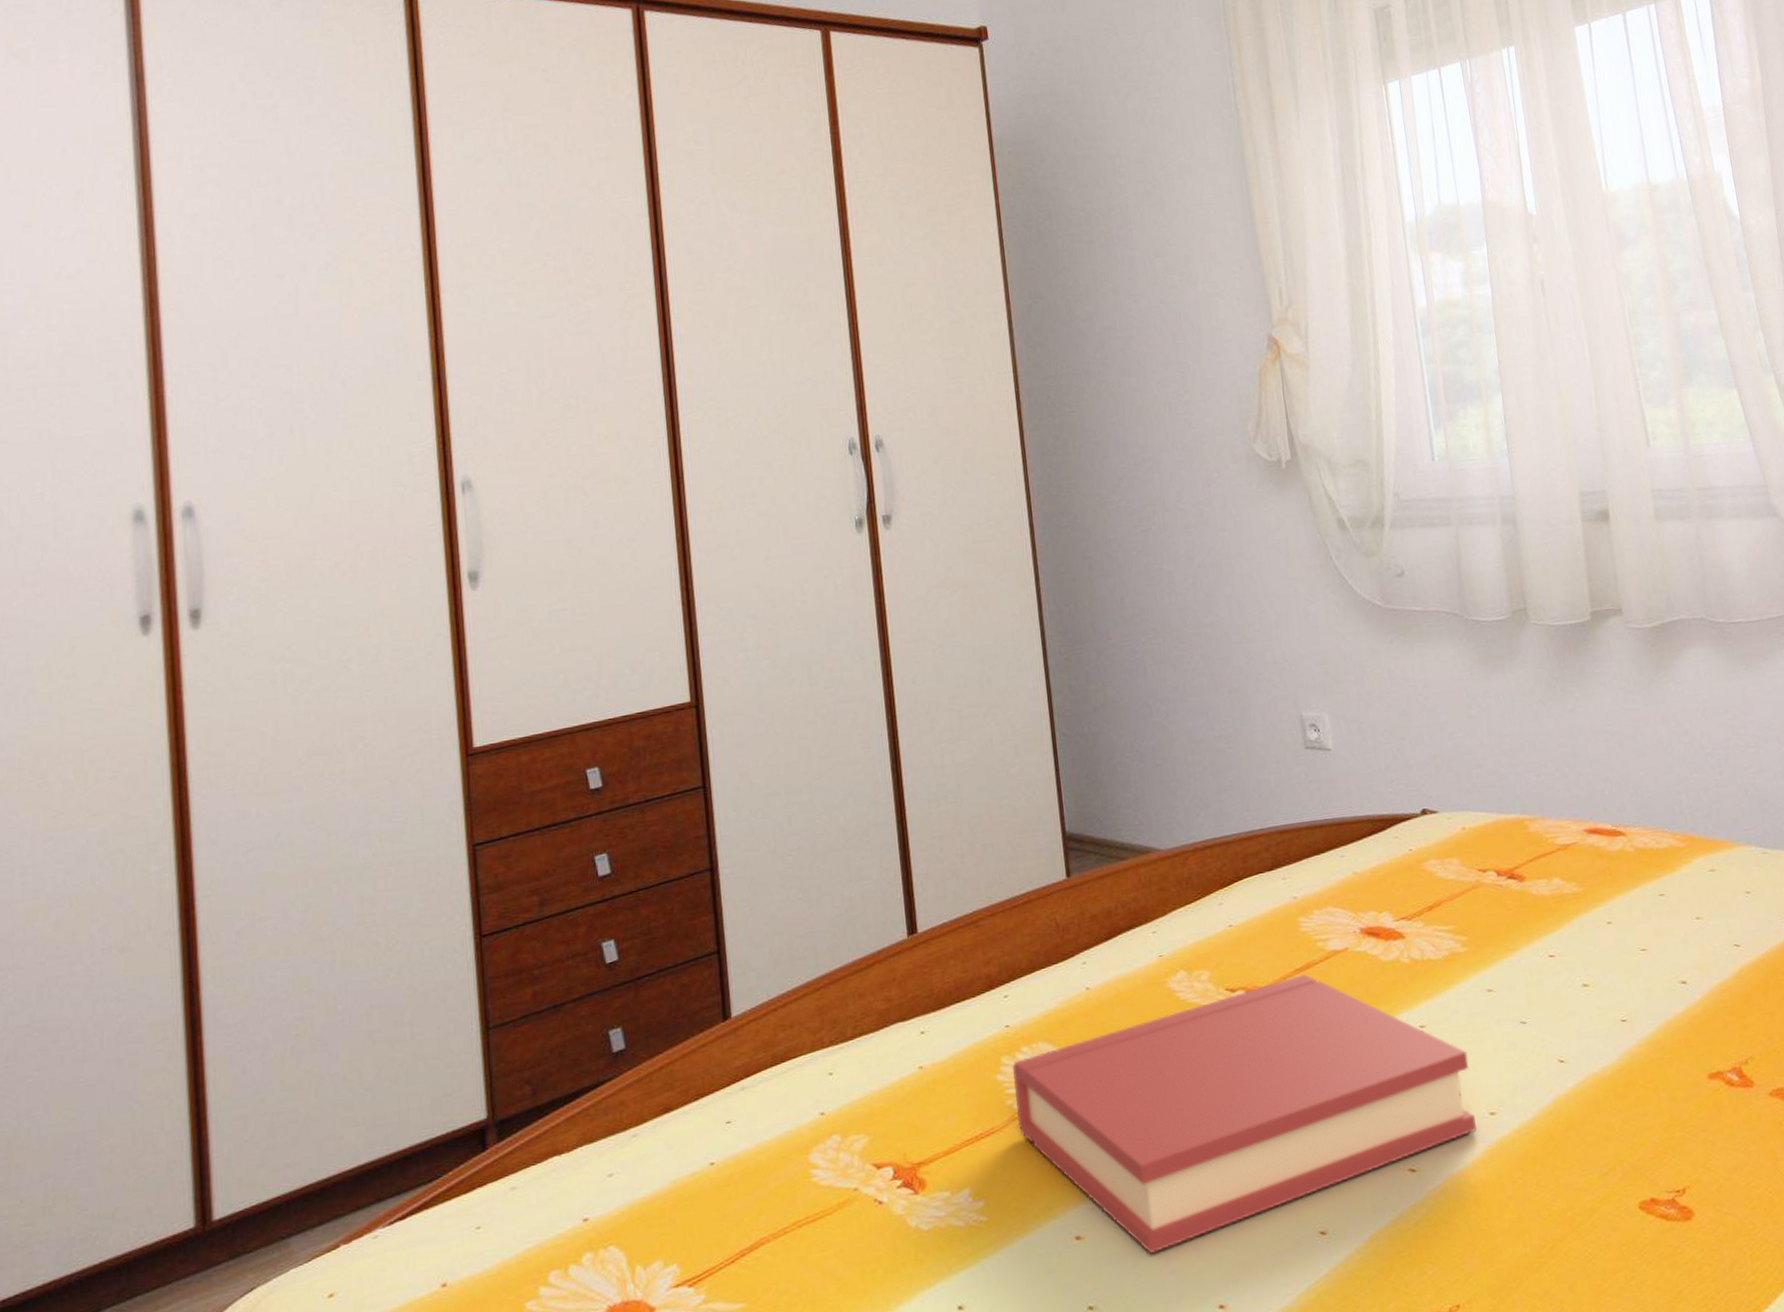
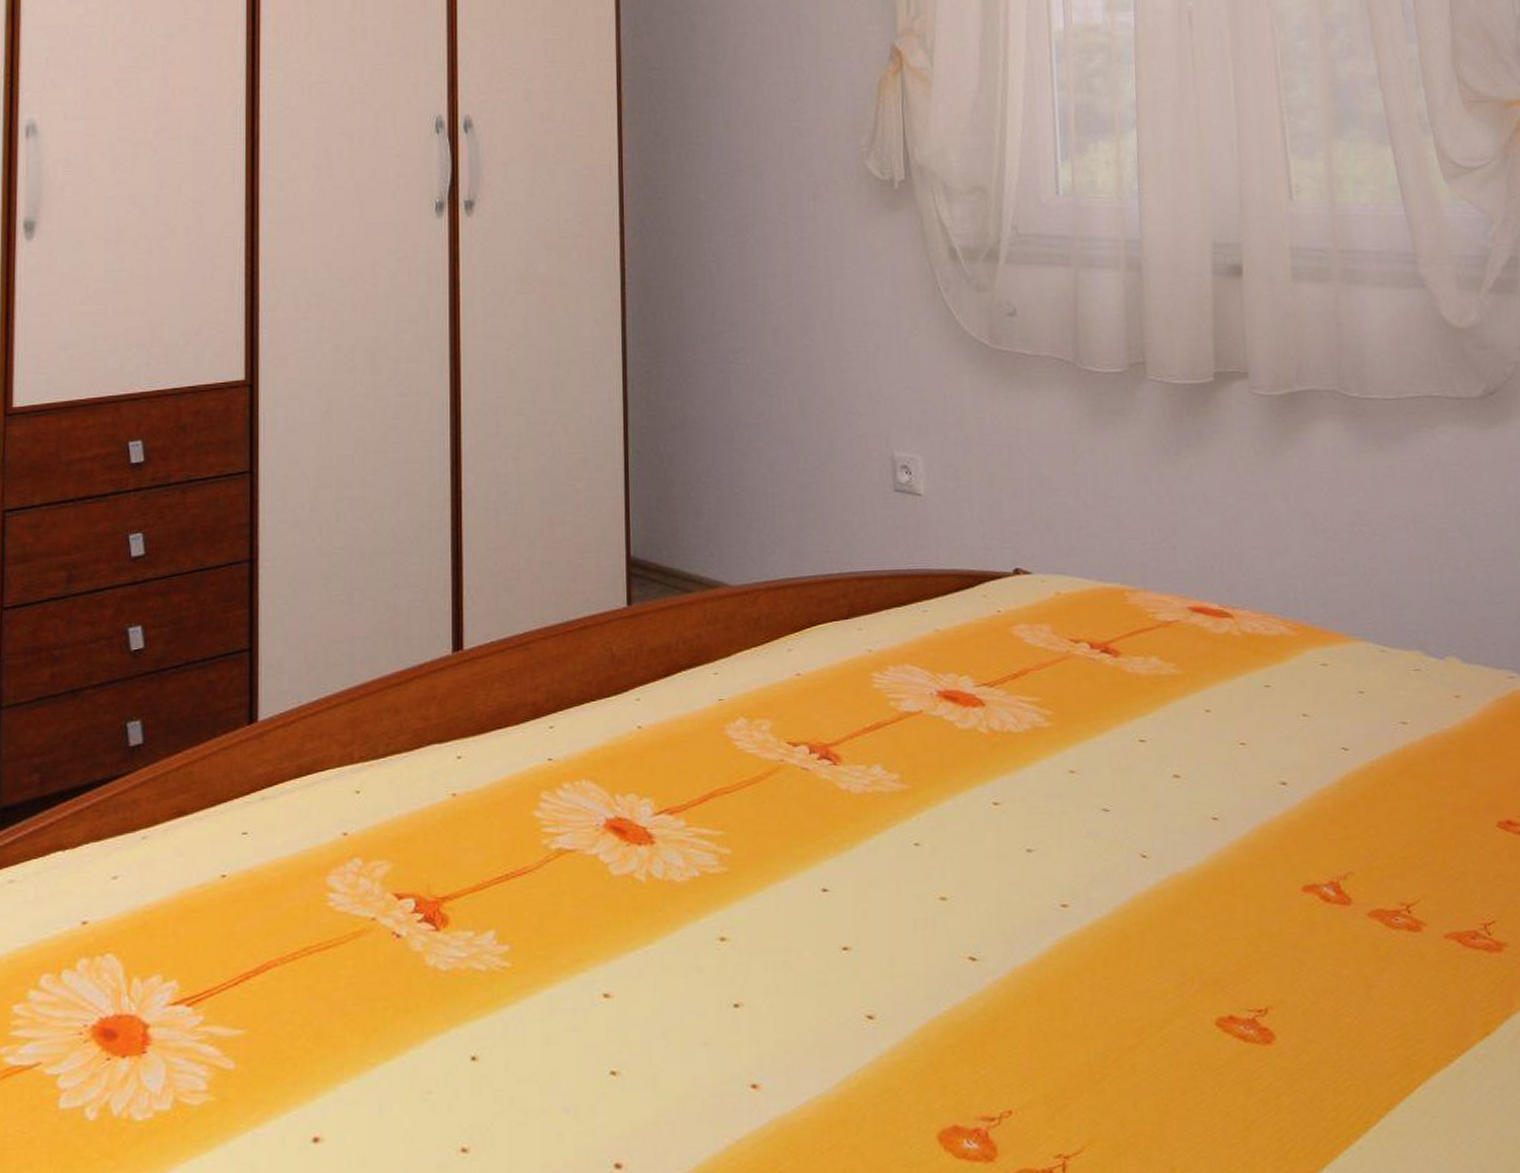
hardback book: present [1013,973,1477,1255] -> none [552,733,1046,1022]

